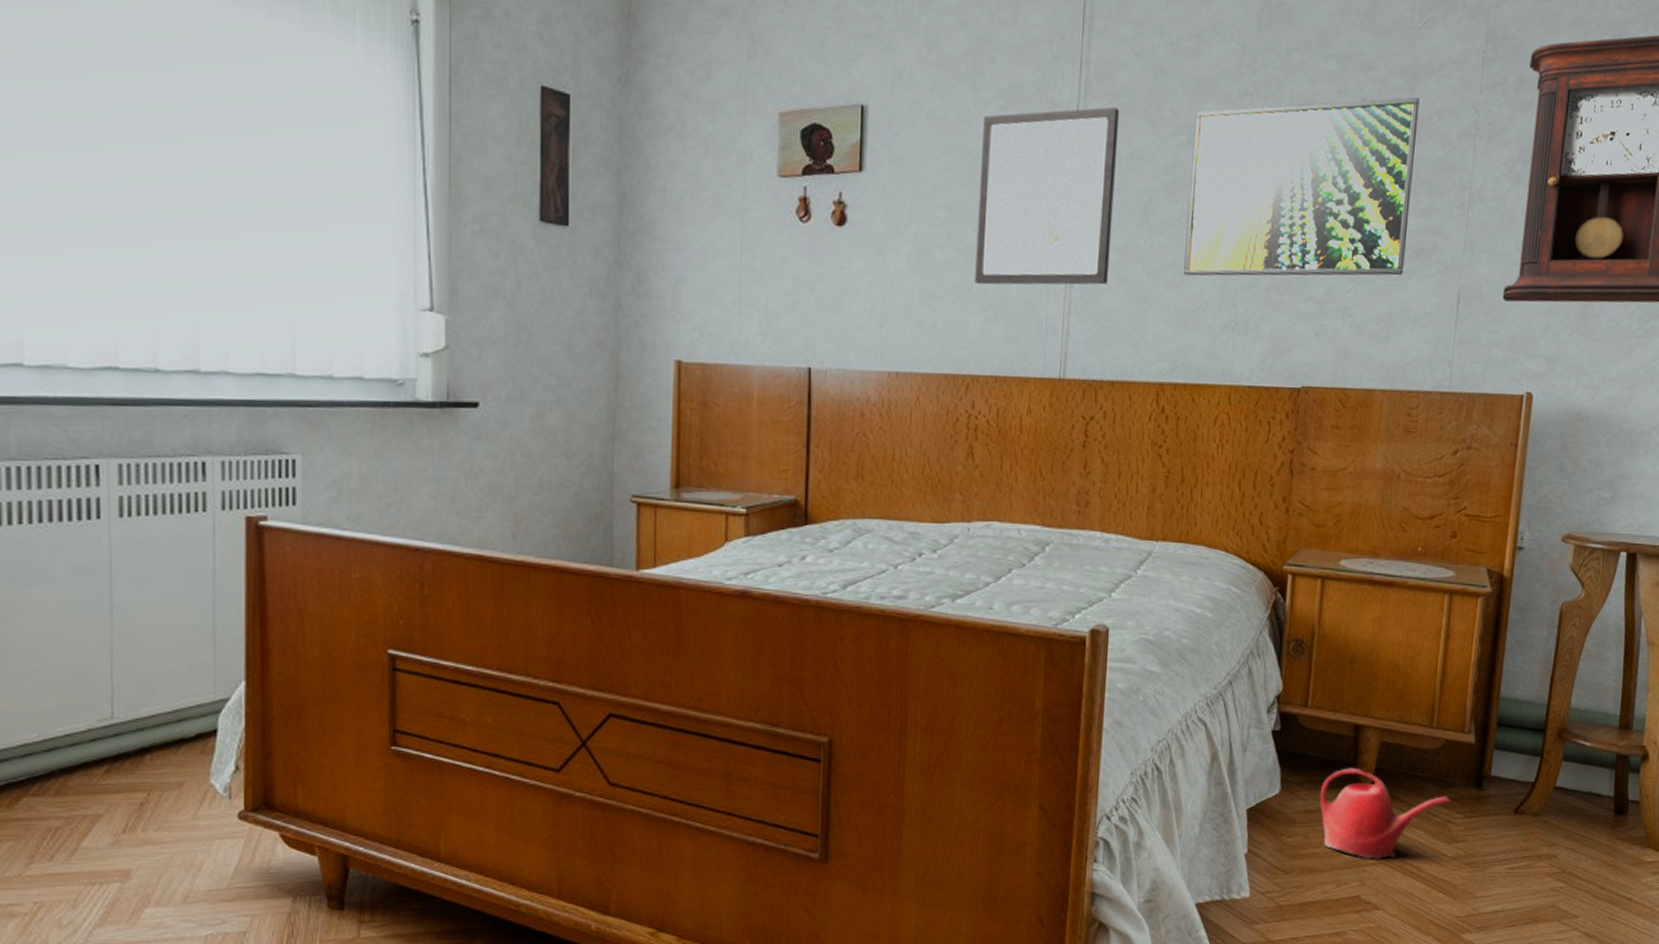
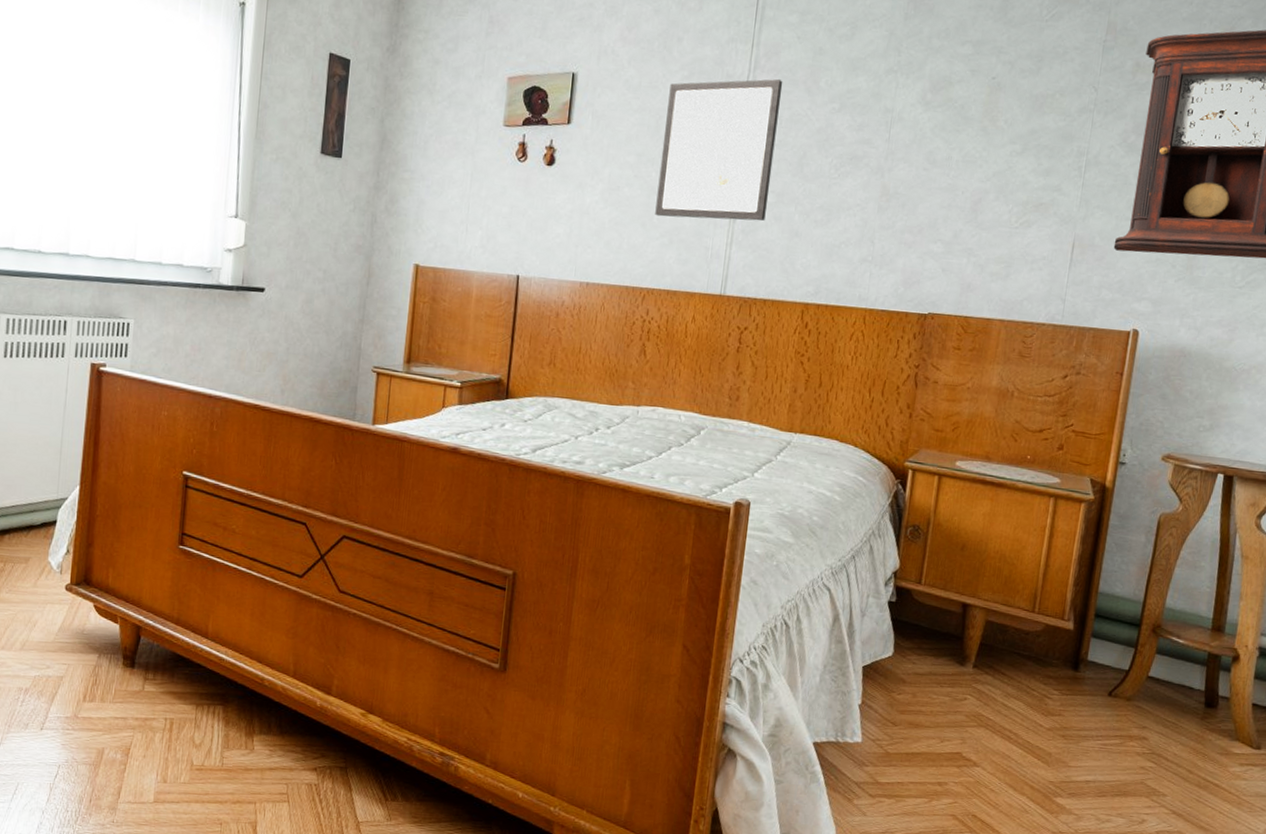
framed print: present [1184,96,1420,276] -> none [830,77,1045,225]
watering can: present [1319,767,1451,859] -> none [928,640,1049,724]

